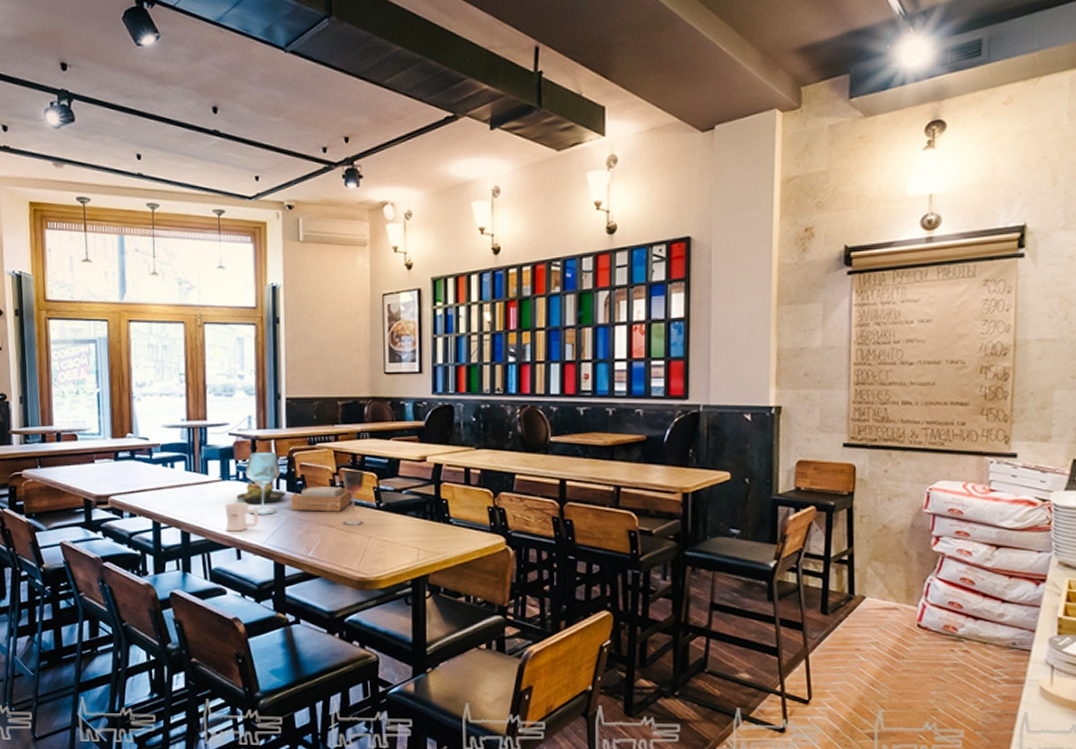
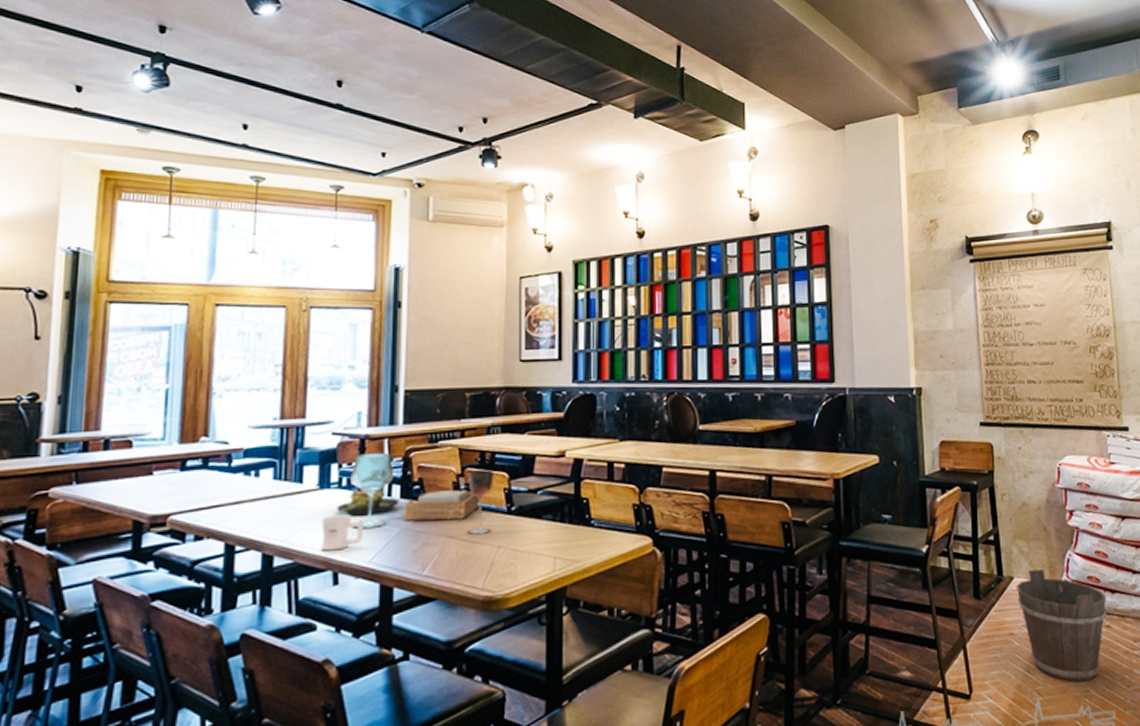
bucket: none [868,592,969,700] -> present [1016,569,1107,682]

